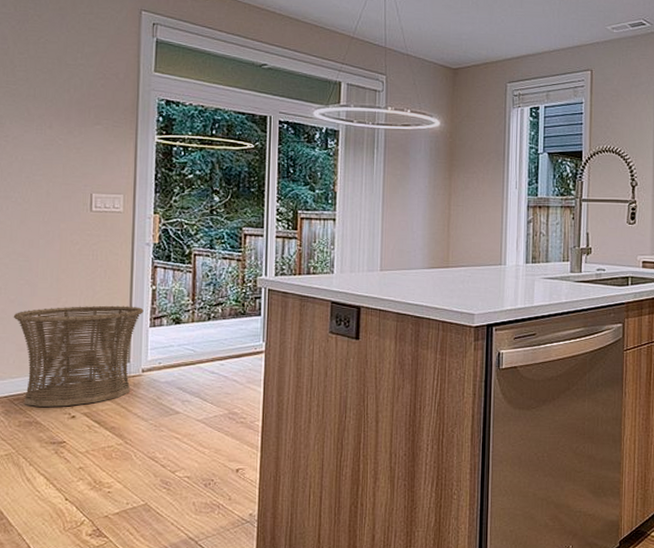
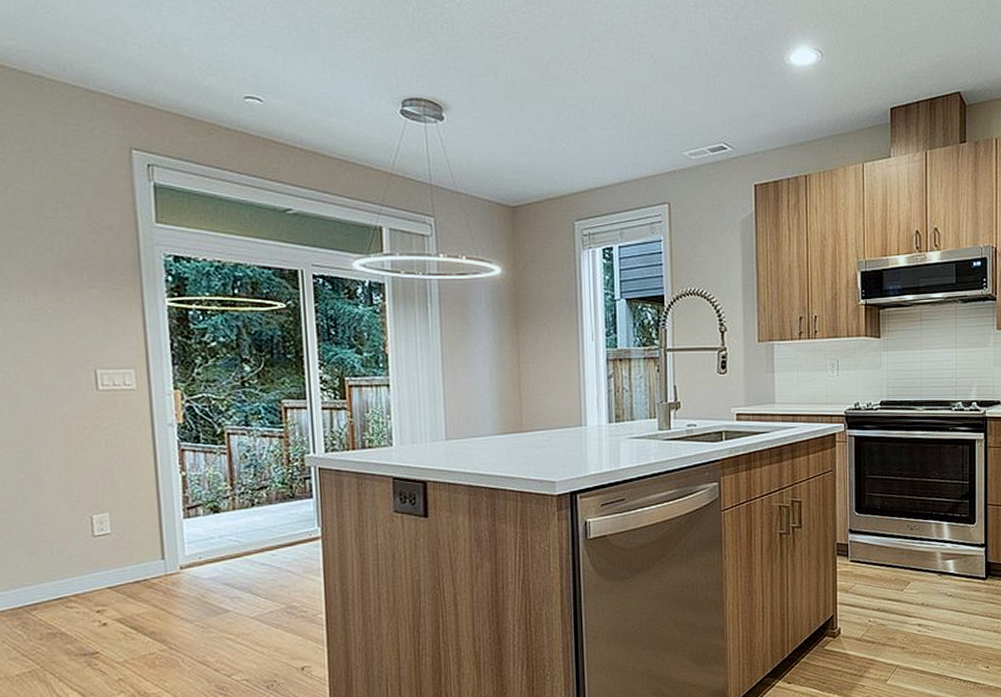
basket: present [13,305,144,407] -> none [17,496,175,616]

